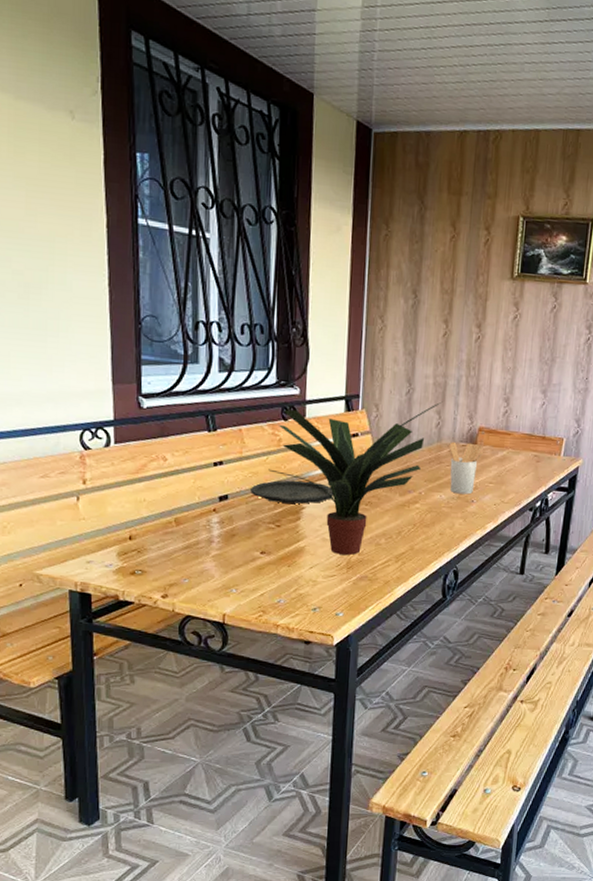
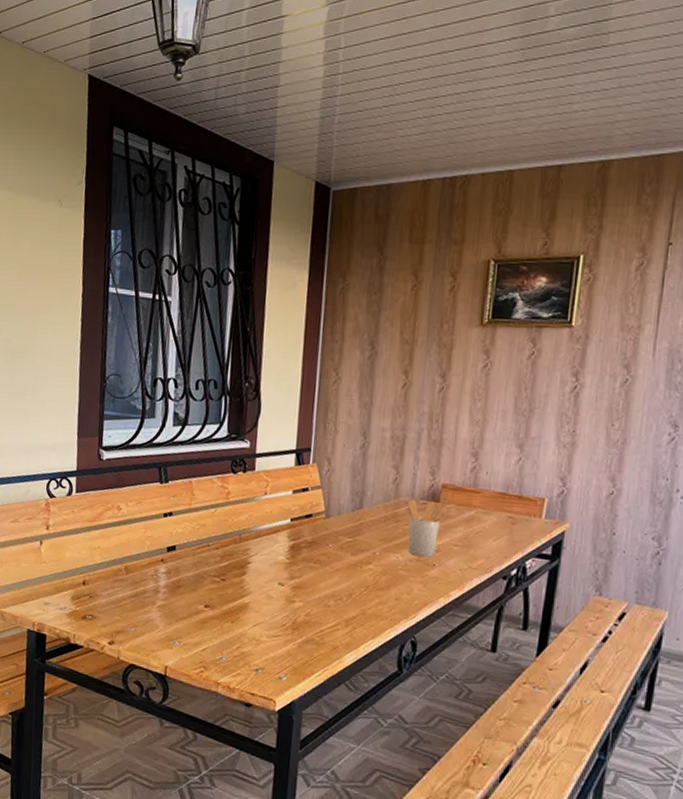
plate: present [250,480,333,504] -> none [197,533,281,559]
potted plant: present [268,401,443,555] -> none [216,456,401,615]

